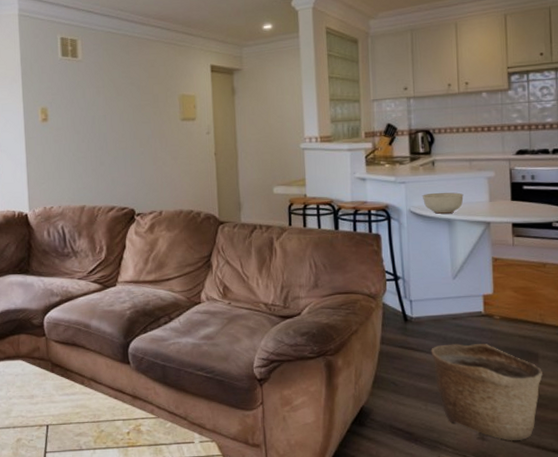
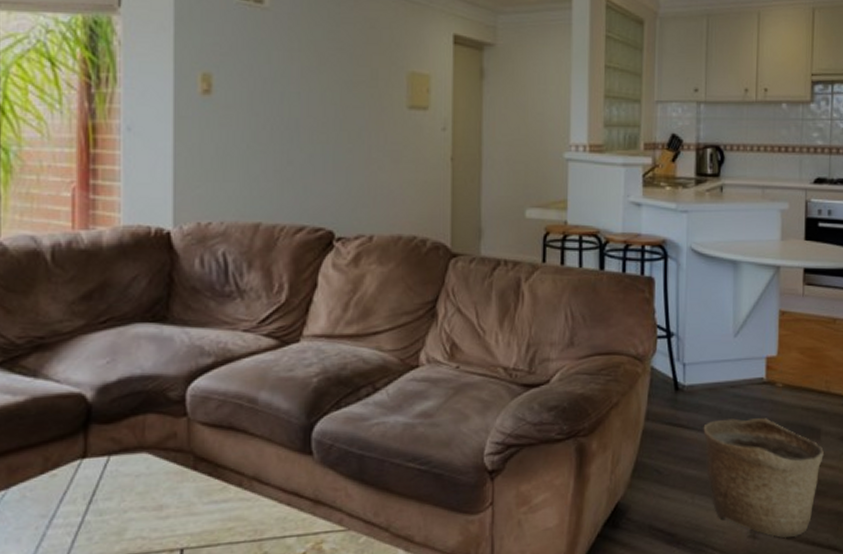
bowl: present [422,192,464,214] -> none [705,226,753,253]

